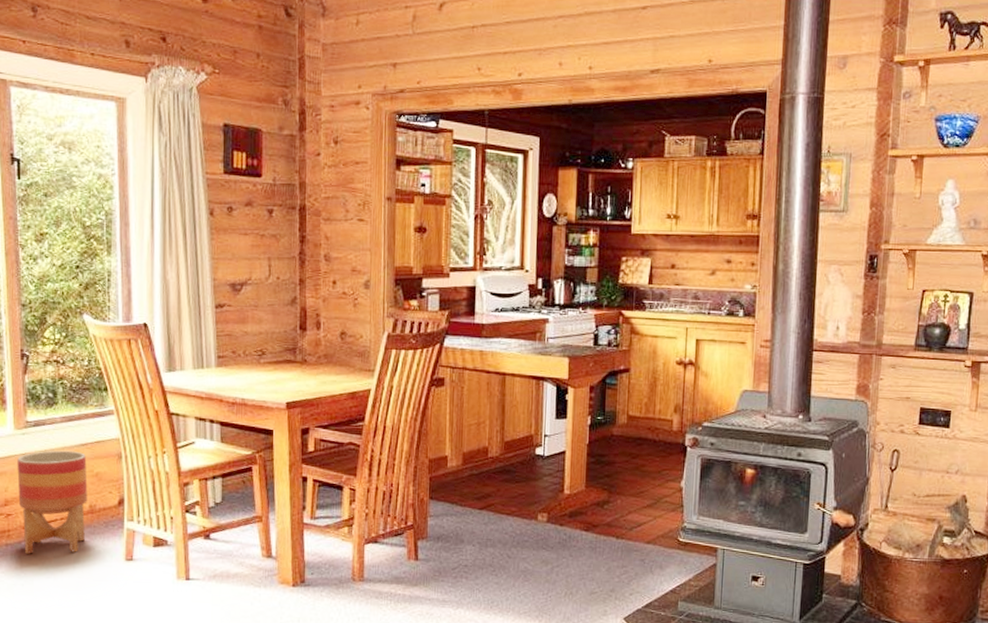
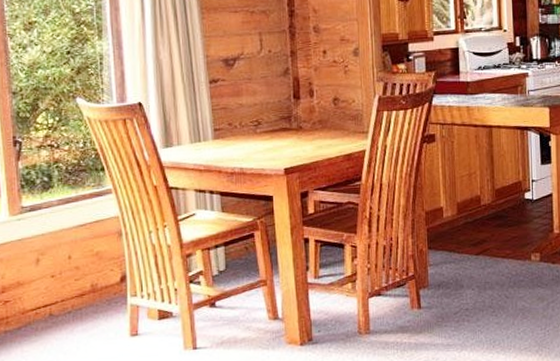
planter: present [17,450,88,554] -> none [13,232,89,339]

